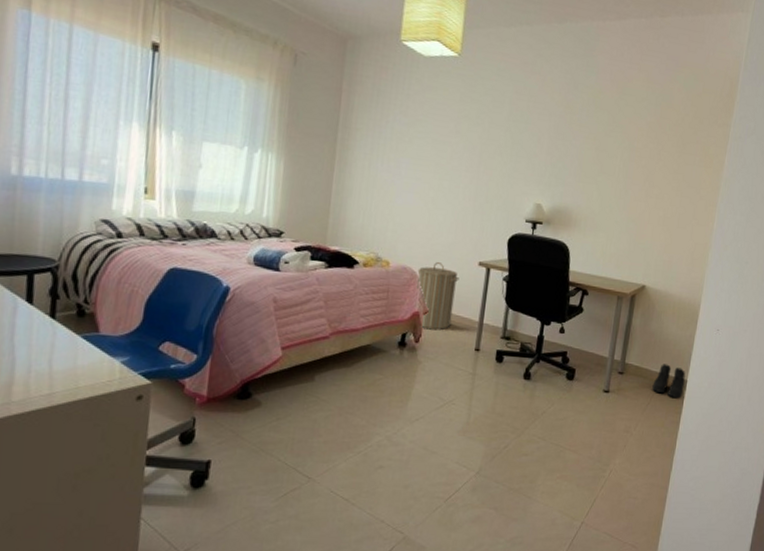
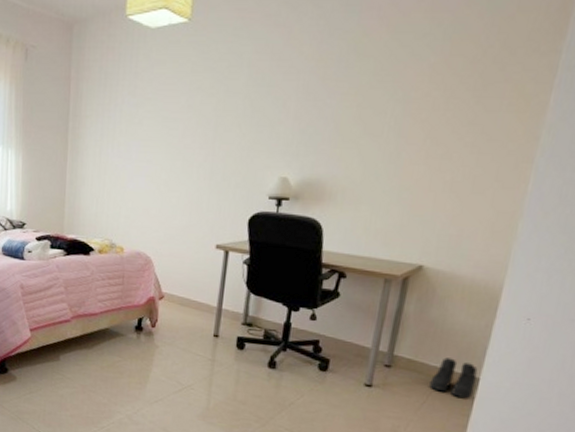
laundry hamper: present [417,262,459,330] -> none [151,247,195,316]

